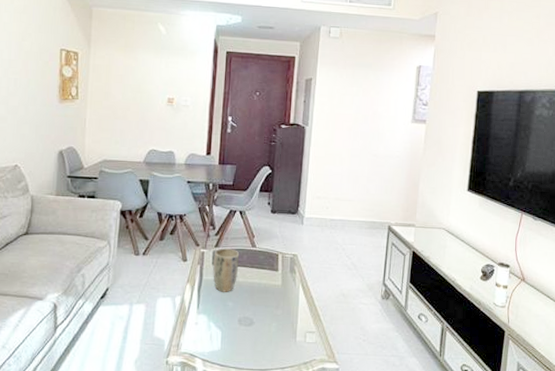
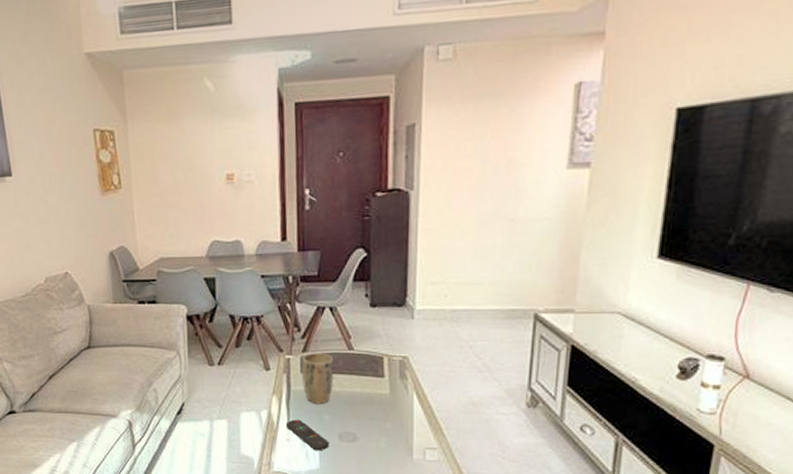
remote control: none [195,305,231,334] -> present [285,419,329,451]

